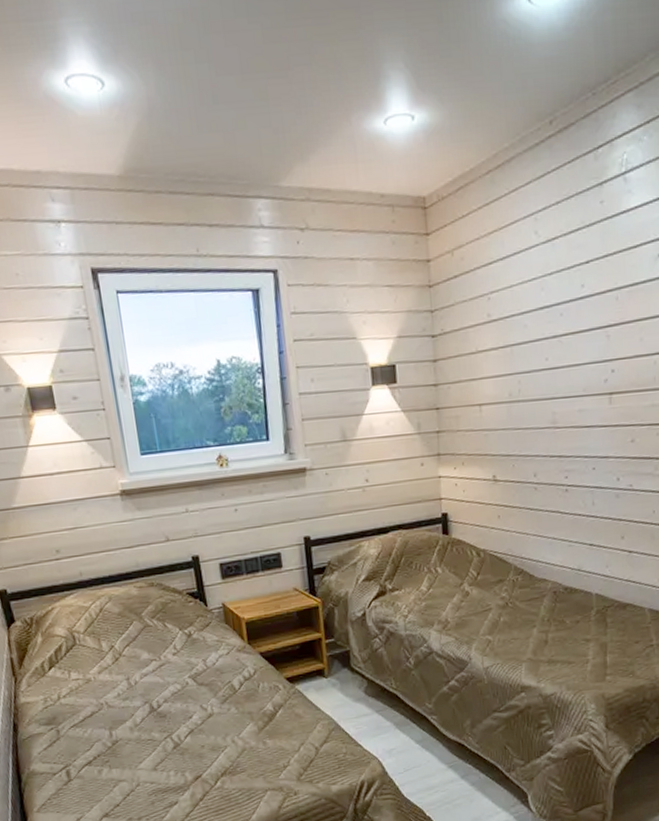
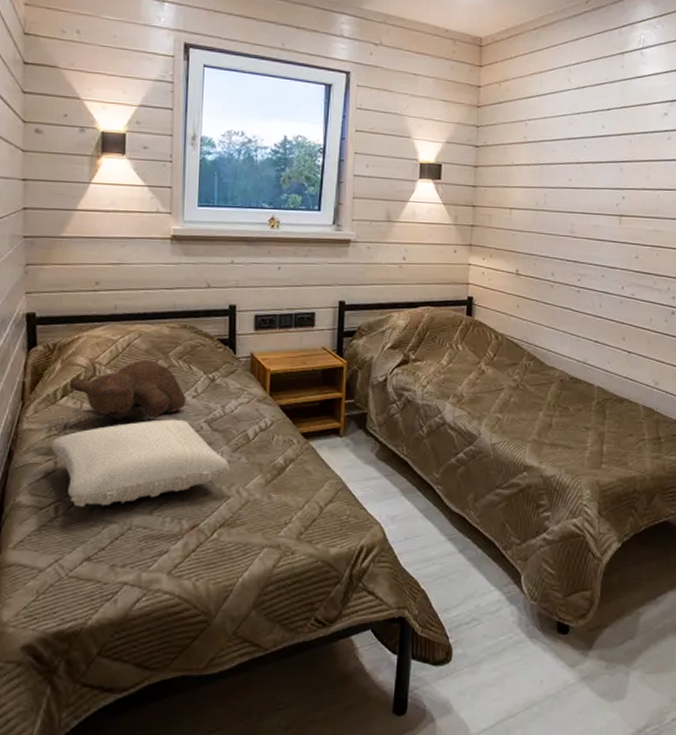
pillow: none [49,677,222,770] -> present [50,419,230,507]
teddy bear: none [54,622,168,686] -> present [70,360,187,421]

